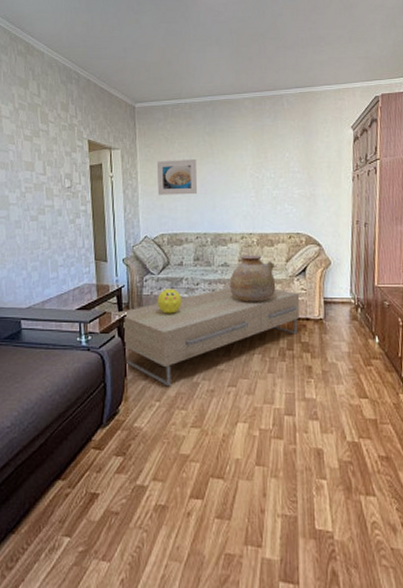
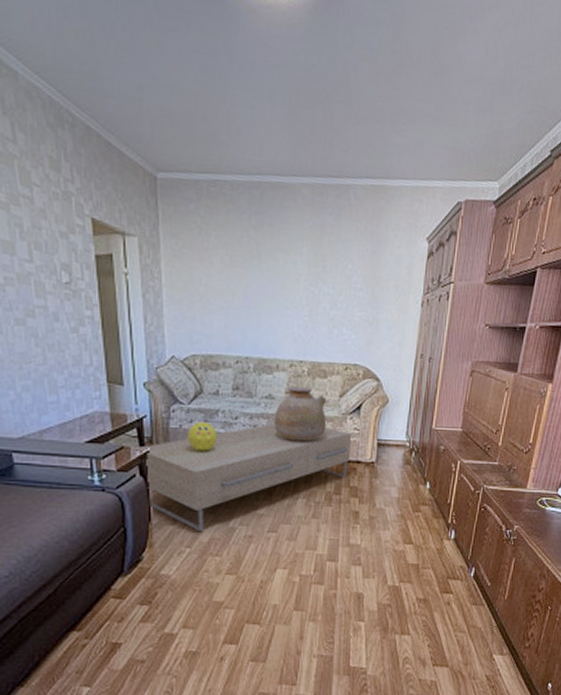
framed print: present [156,160,197,195] -> none [186,258,239,308]

